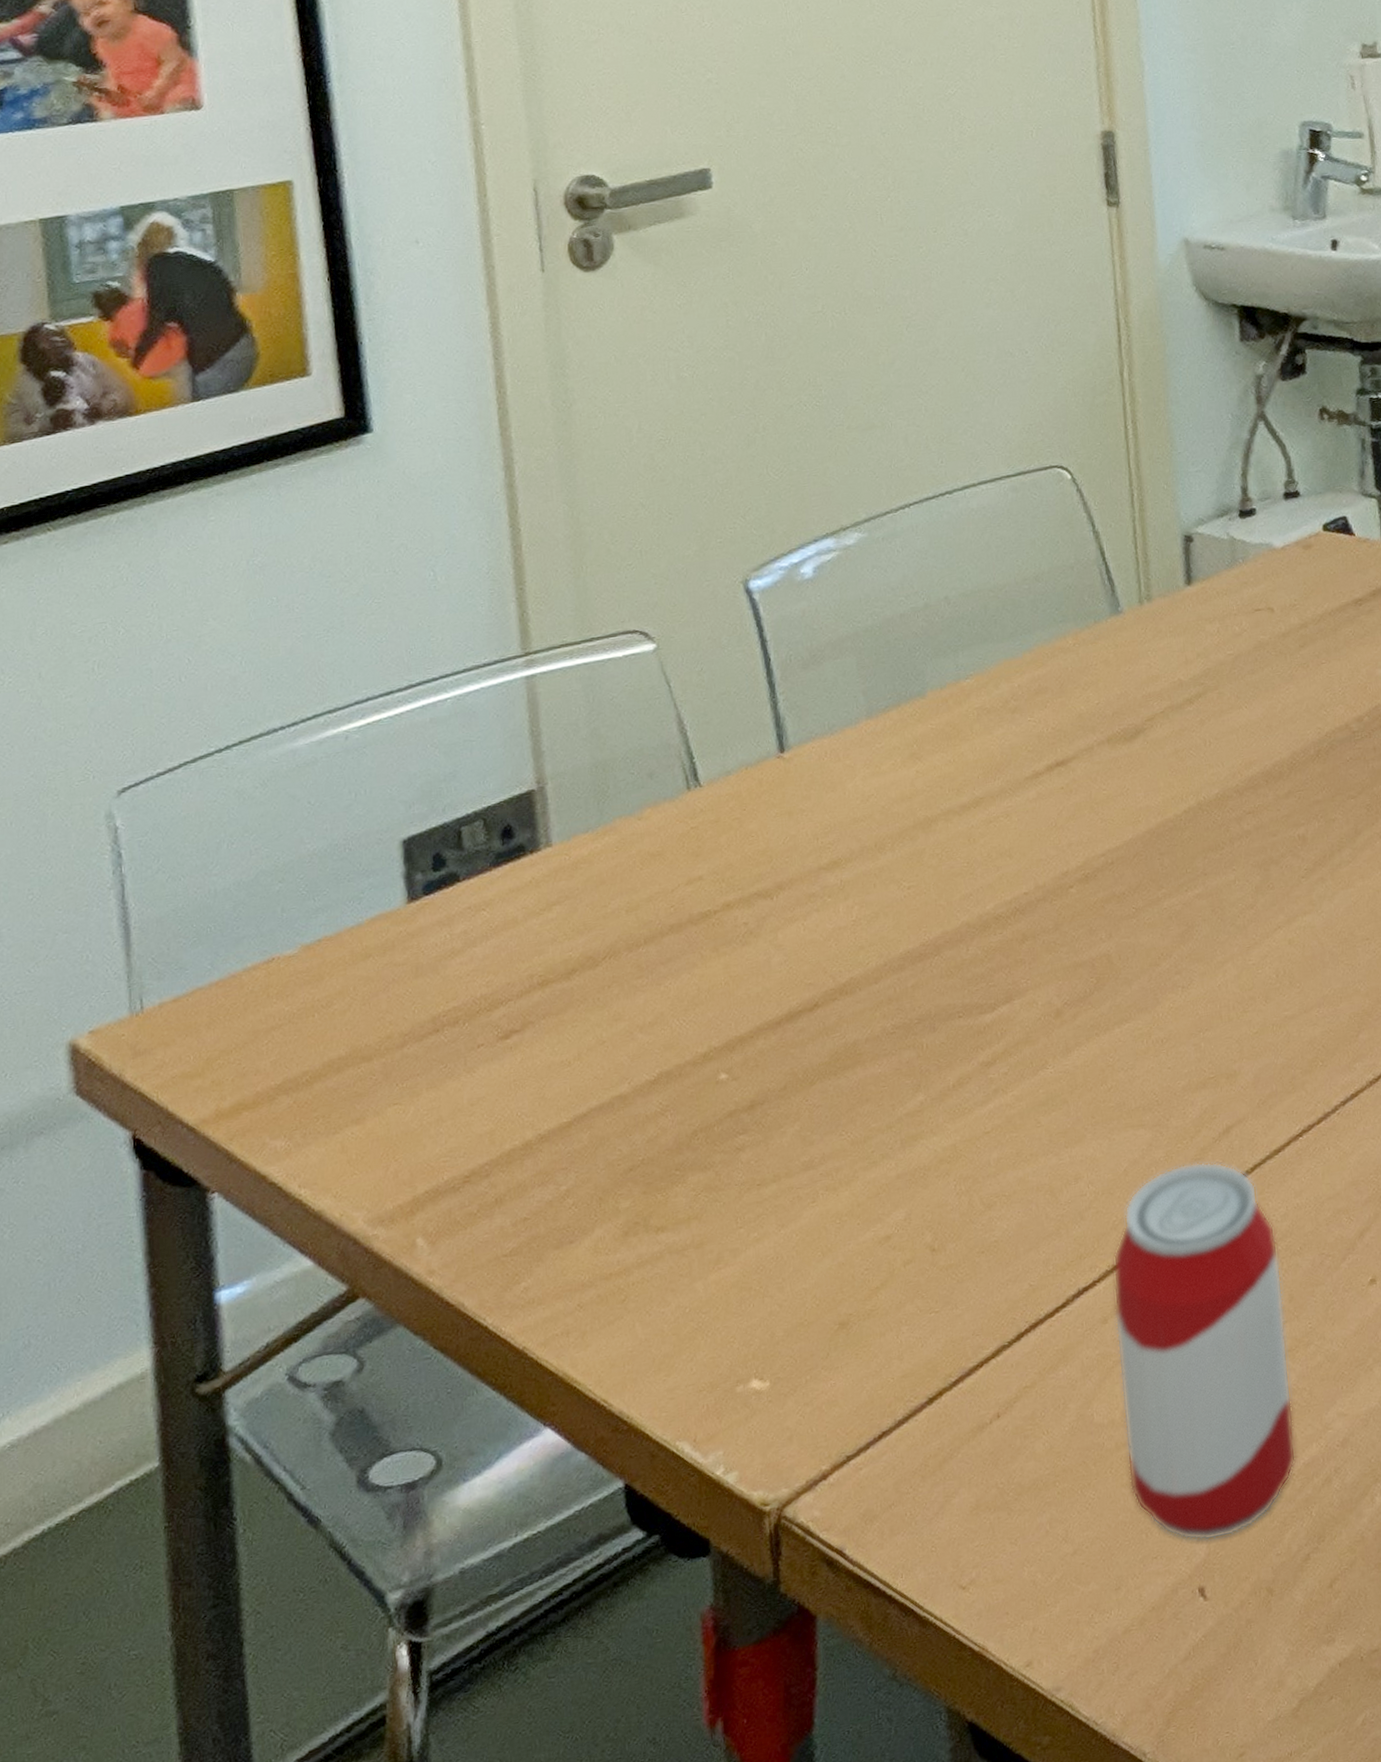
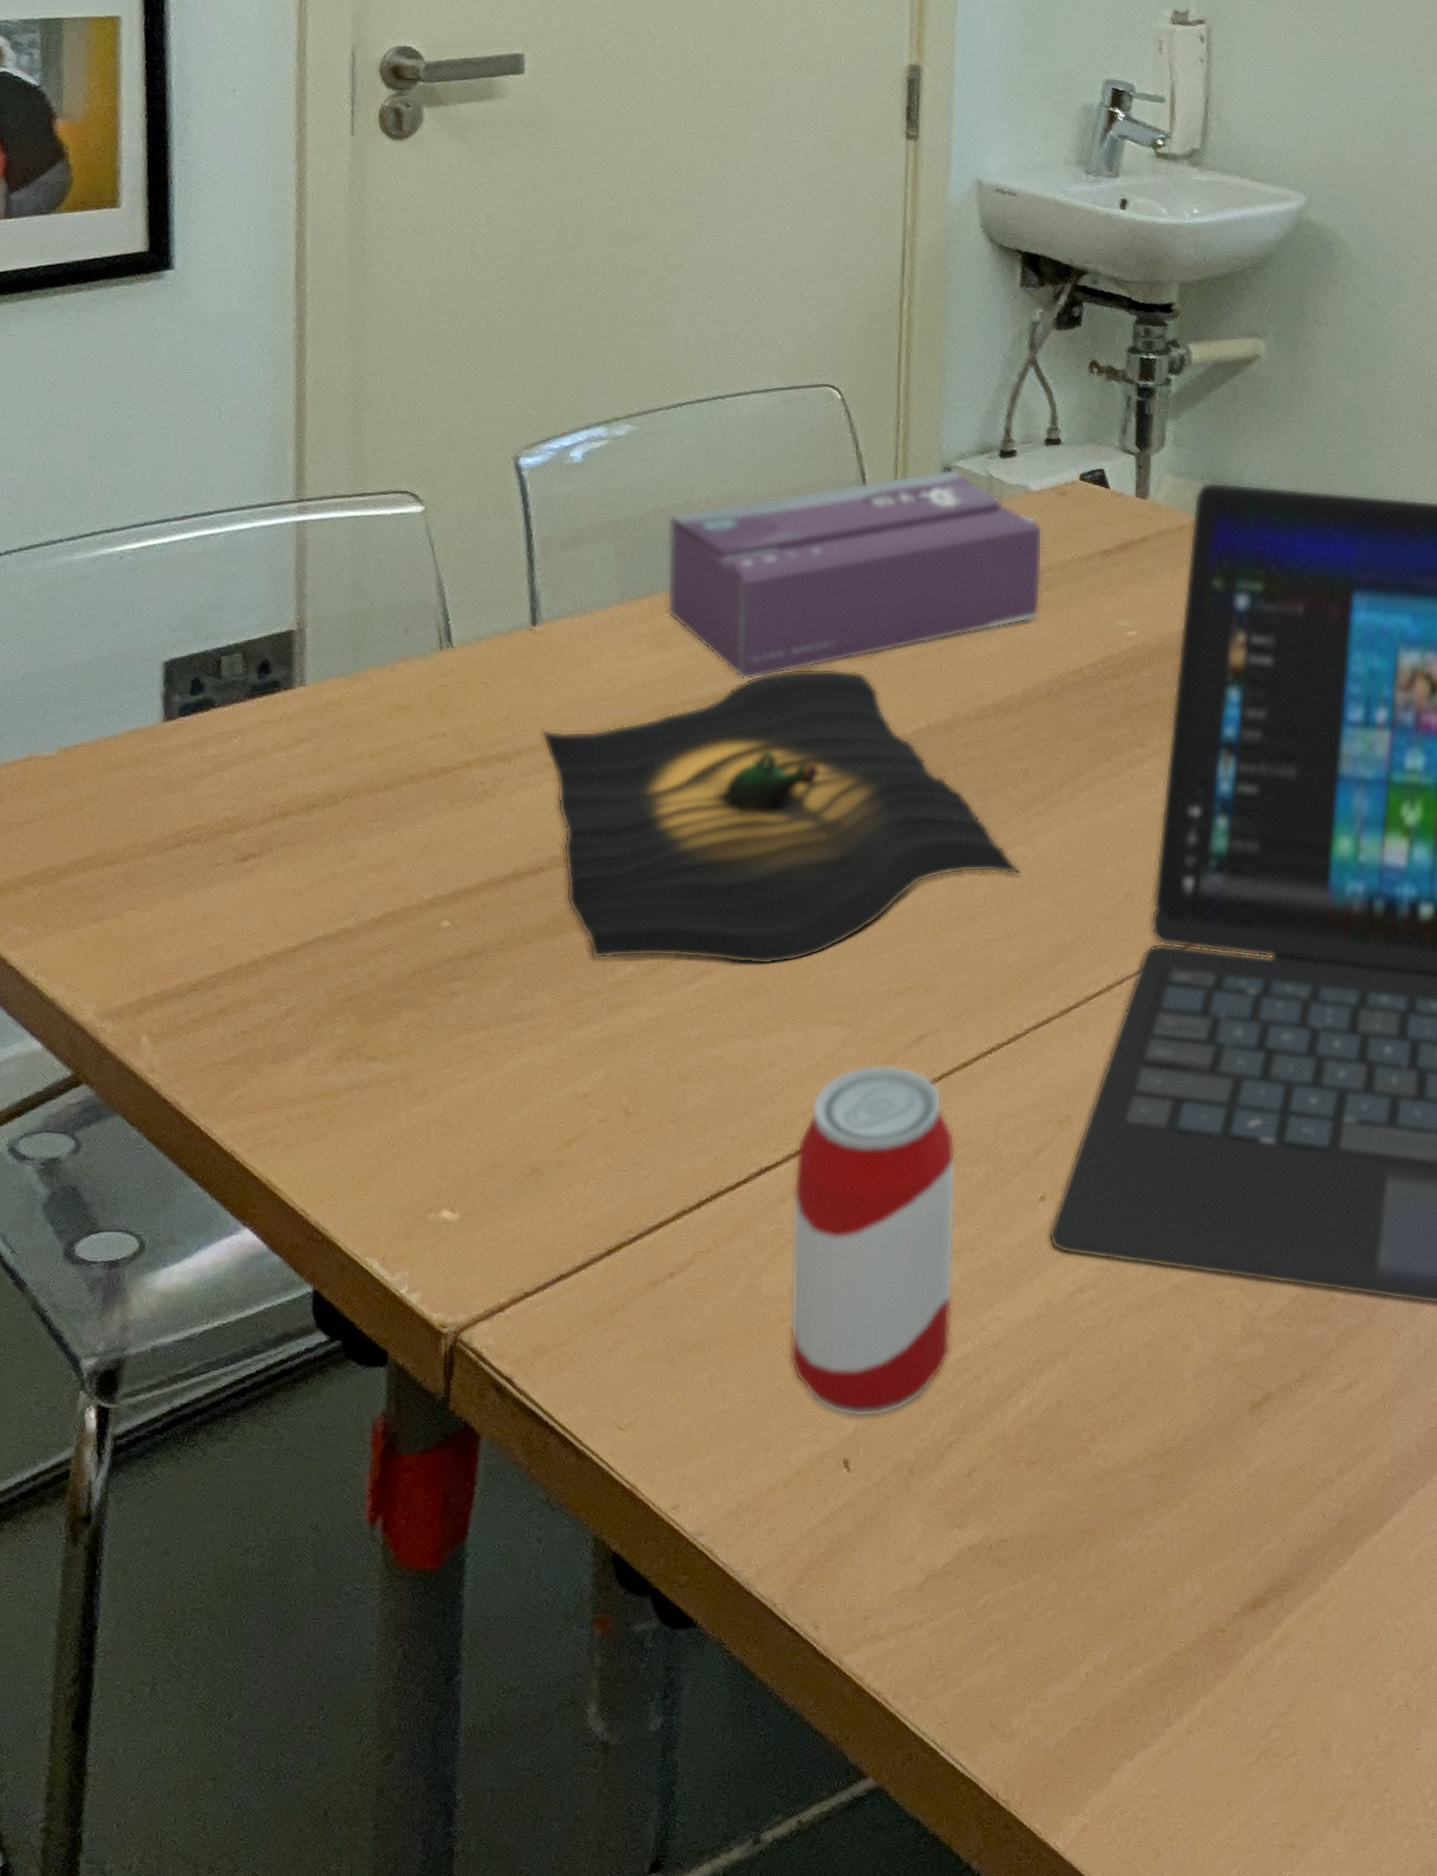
tequila: none [801,755,1311,1093] -> present [541,667,1021,965]
tissue box: none [908,535,1299,782] -> present [667,469,1043,681]

